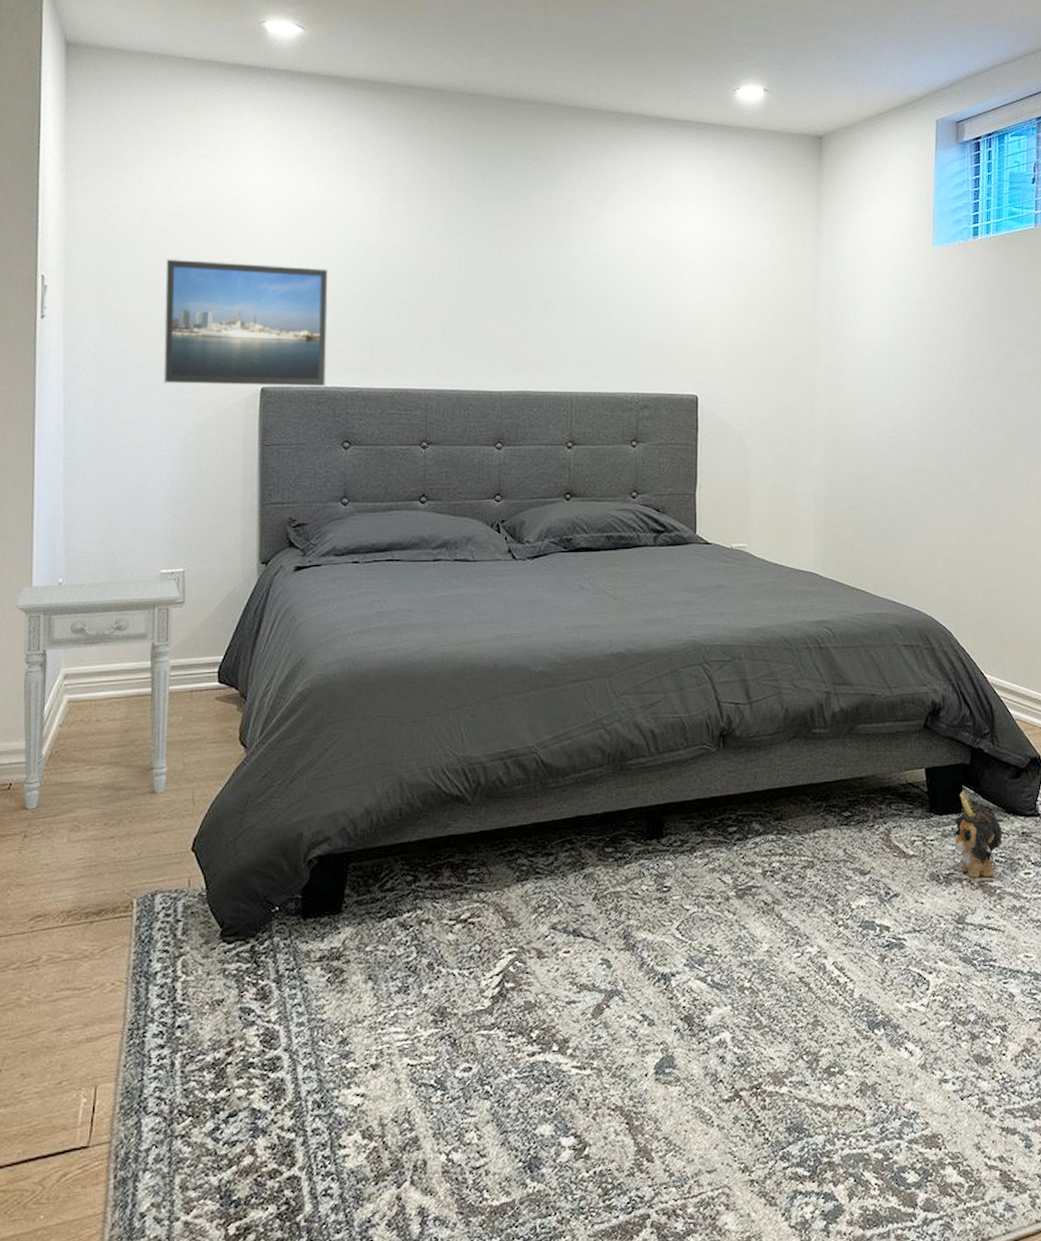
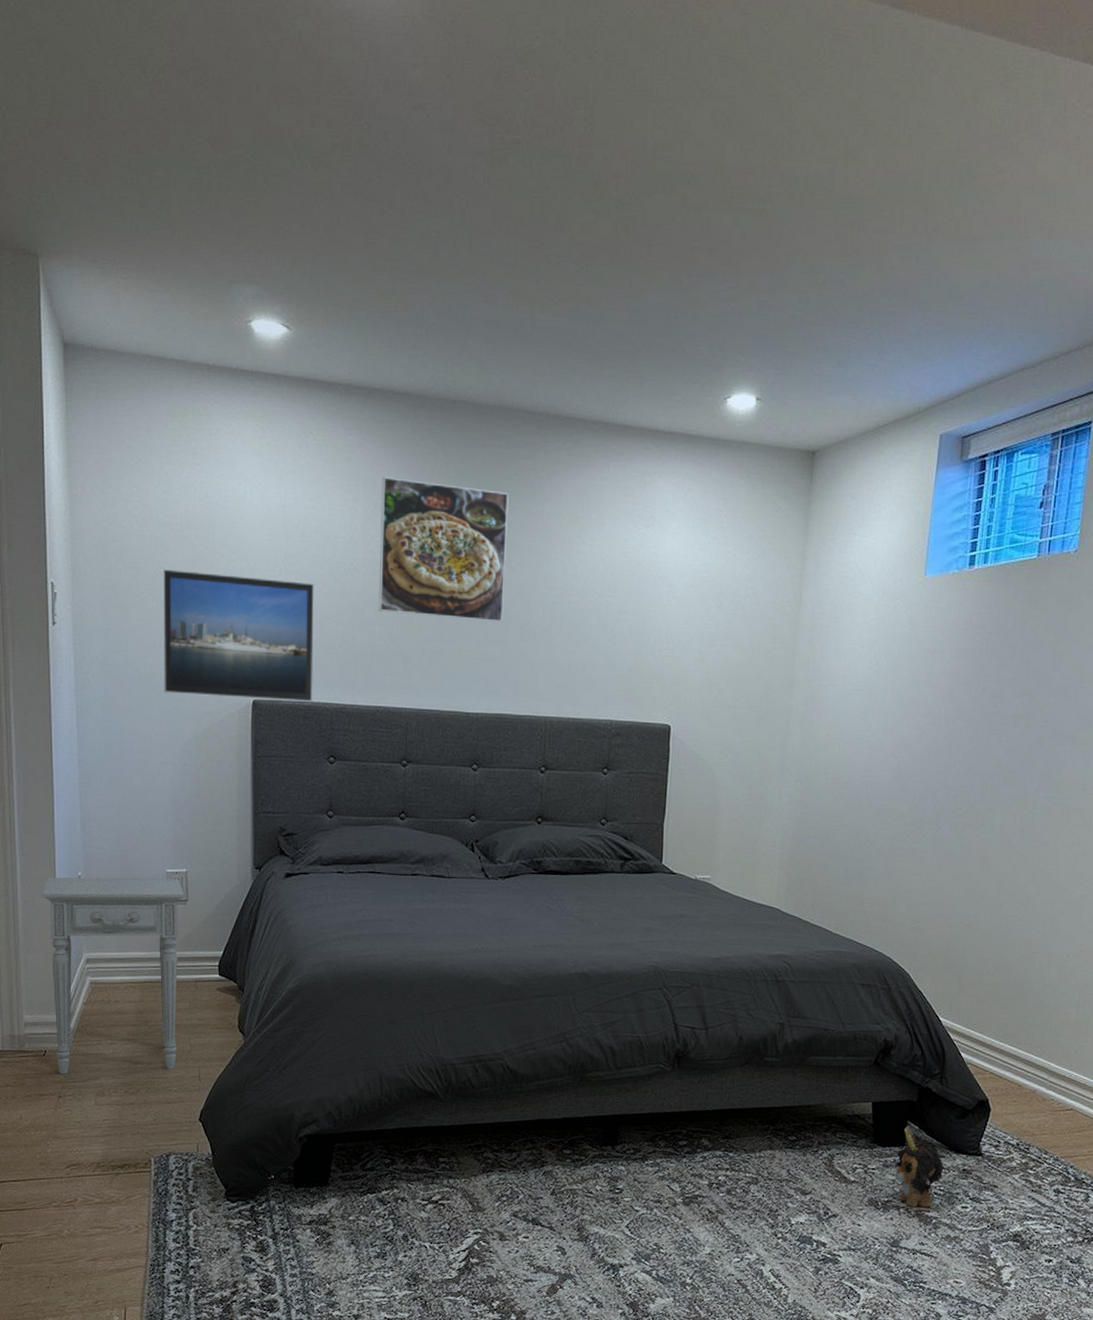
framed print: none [396,166,528,301] -> present [378,477,509,622]

